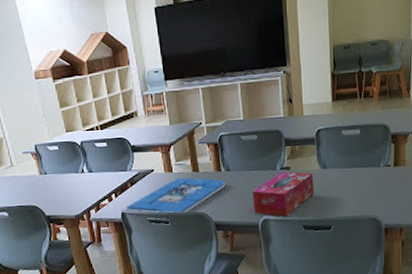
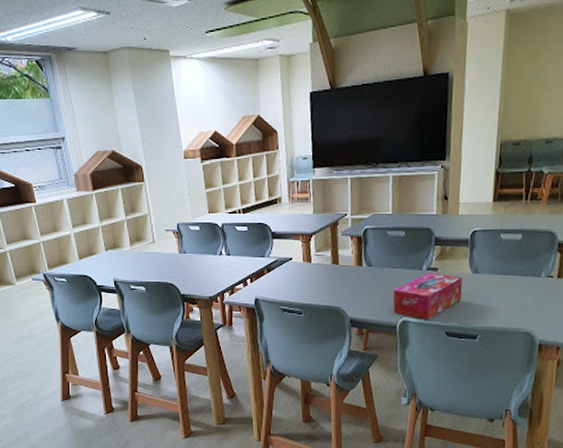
board game: present [125,177,225,214] -> none [259,268,365,306]

